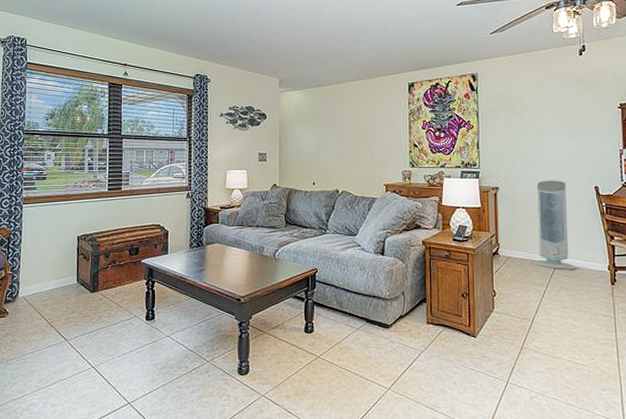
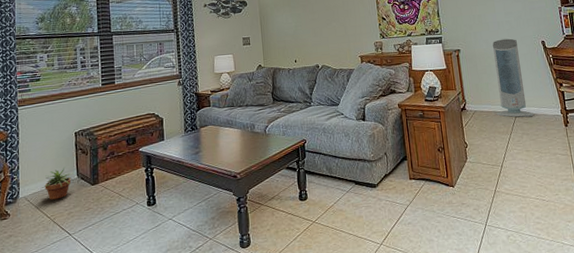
potted plant: none [39,270,76,303] -> present [40,167,76,200]

